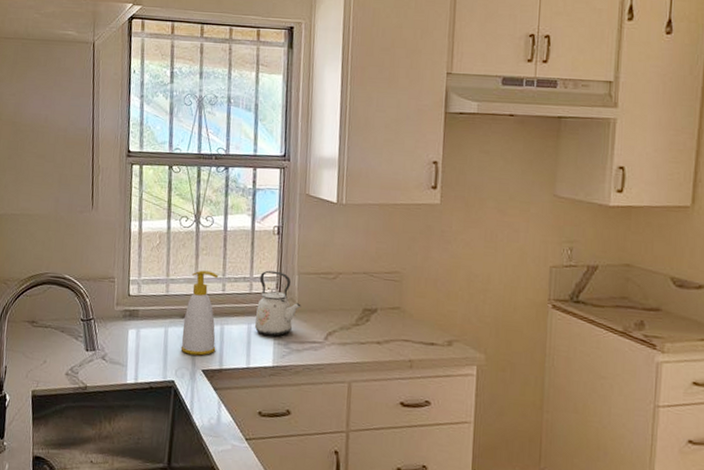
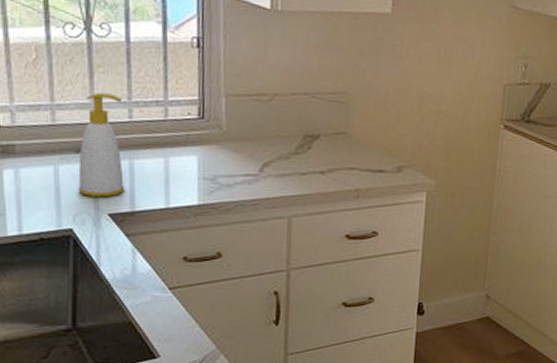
kettle: present [254,270,301,337] -> none [172,92,230,171]

